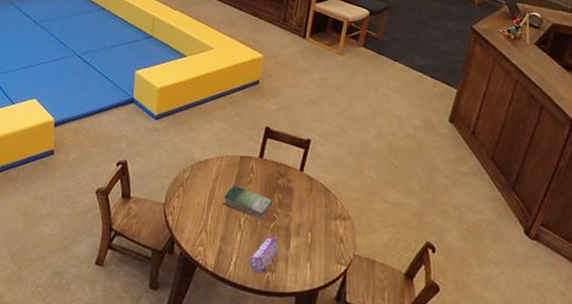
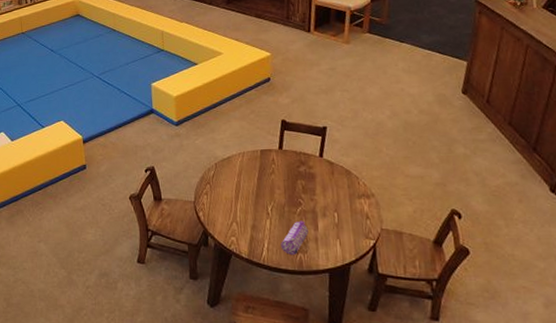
book: present [223,185,273,220] -> none [248,177,297,207]

